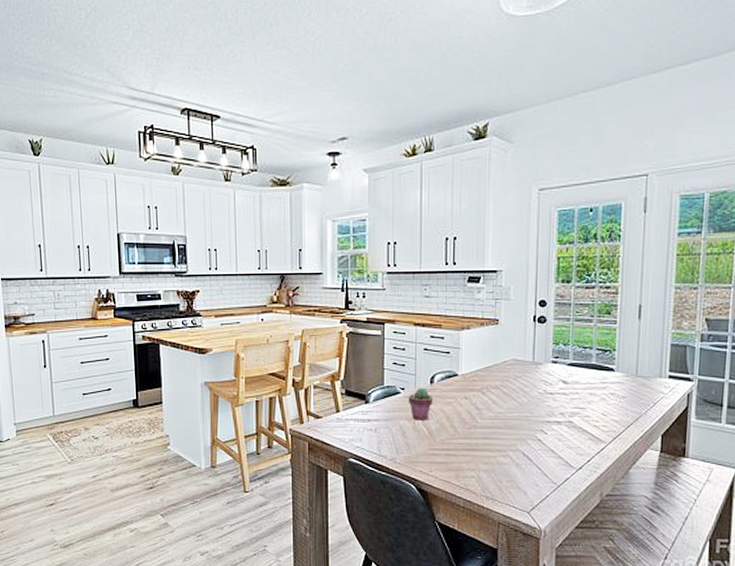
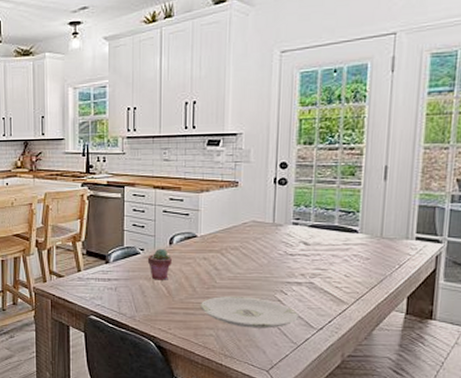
plate: none [462,437,558,469] -> present [201,296,298,329]

